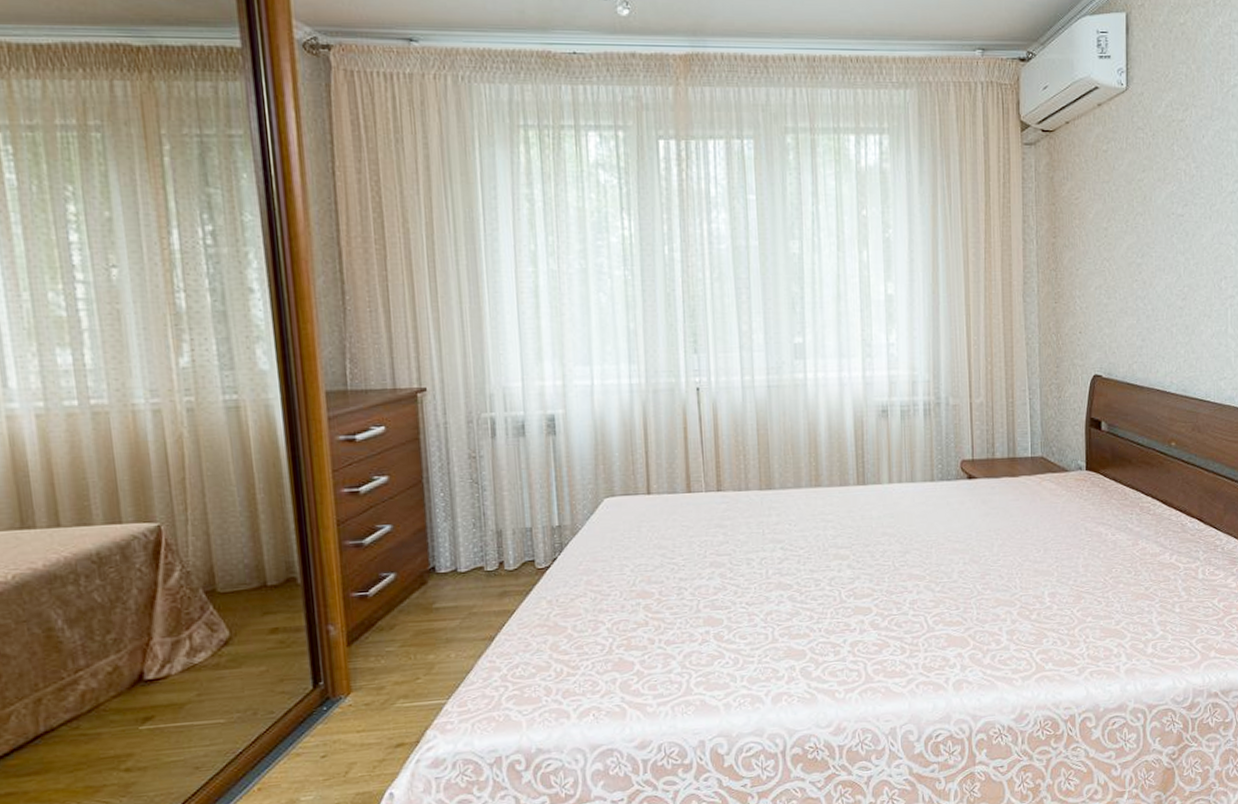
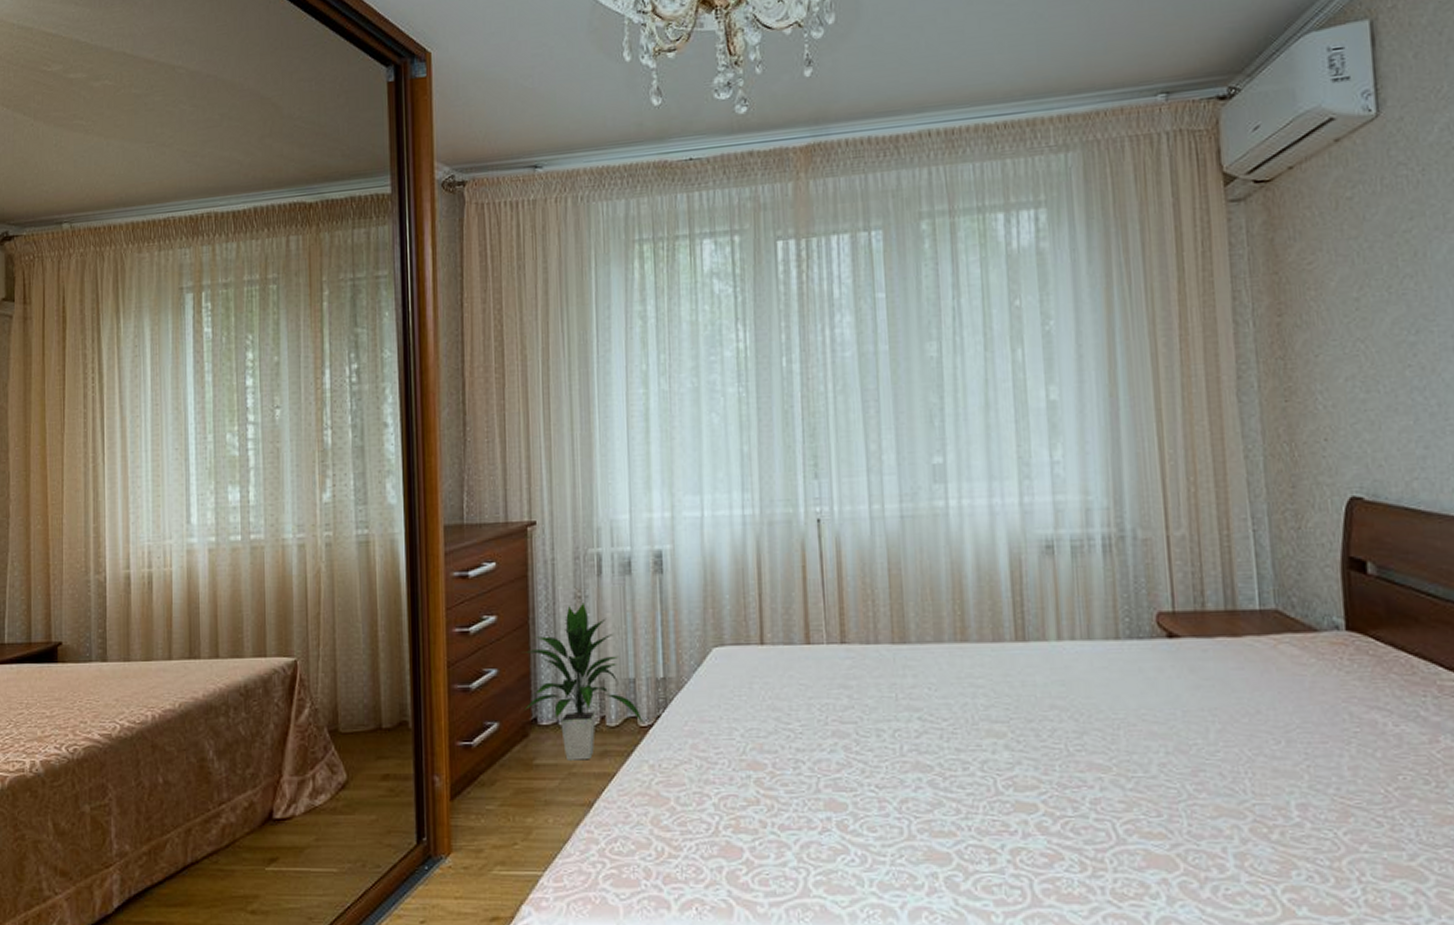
indoor plant: none [418,462,540,602] -> present [523,602,642,761]

